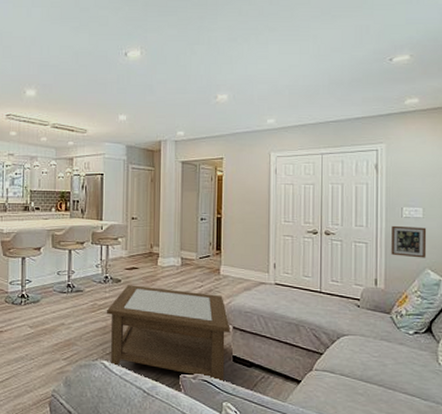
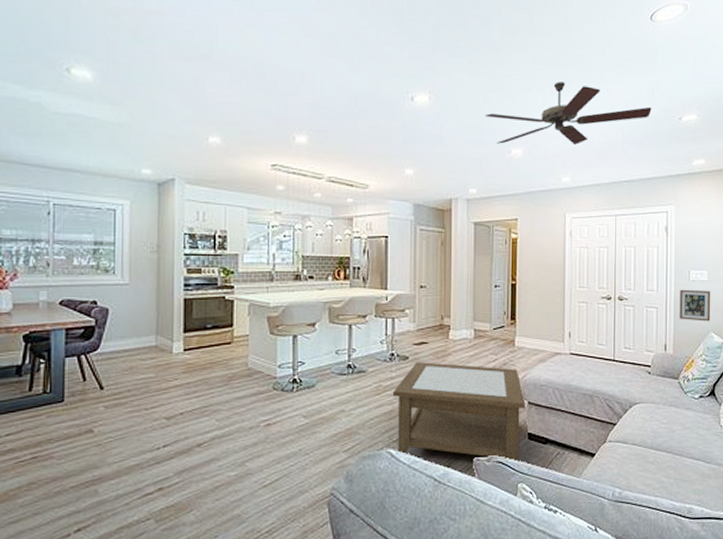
ceiling fan: none [193,31,360,91] -> present [486,82,652,146]

